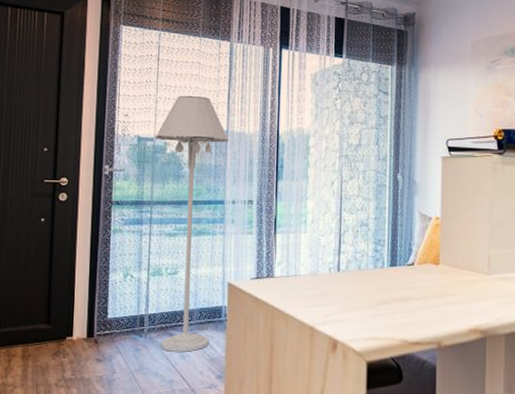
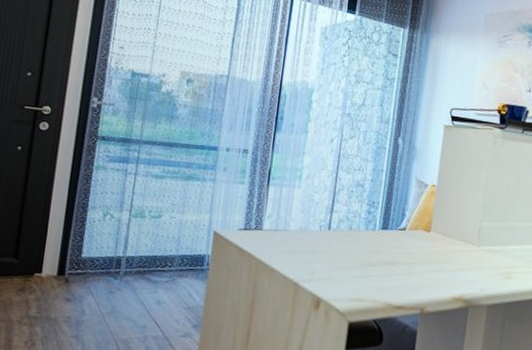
floor lamp: present [155,95,229,352] -> none [136,33,229,299]

